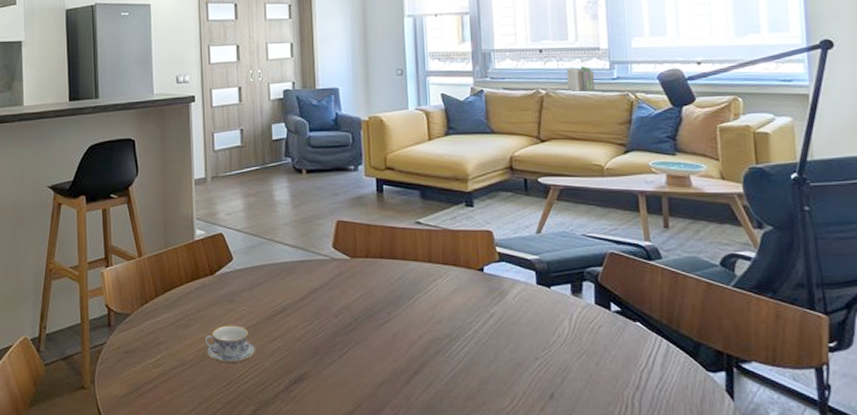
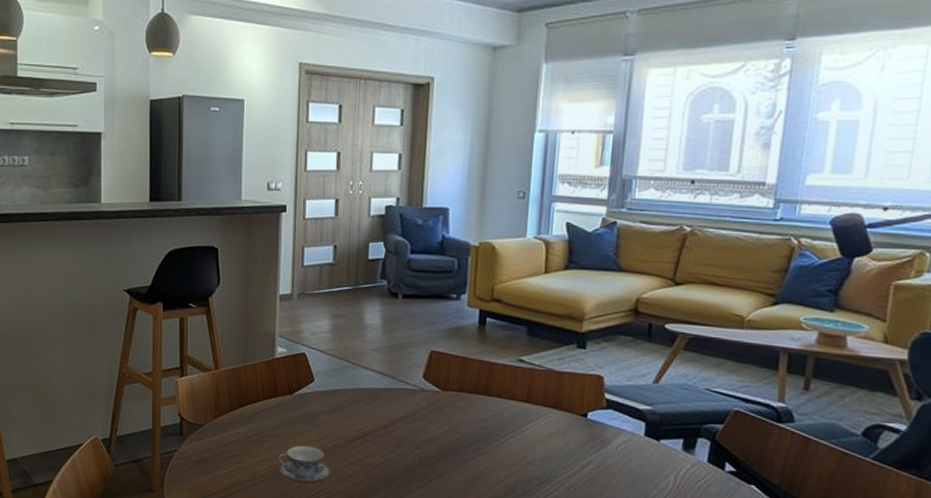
books: present [566,66,595,92] -> none [717,202,754,232]

